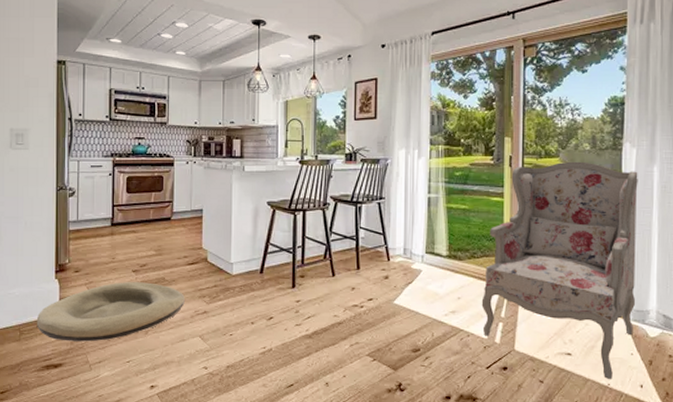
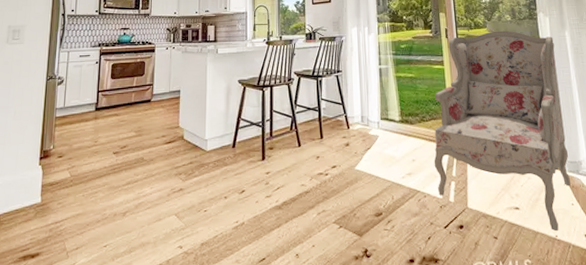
dog bed: present [36,282,185,342] -> none [17,163,162,229]

